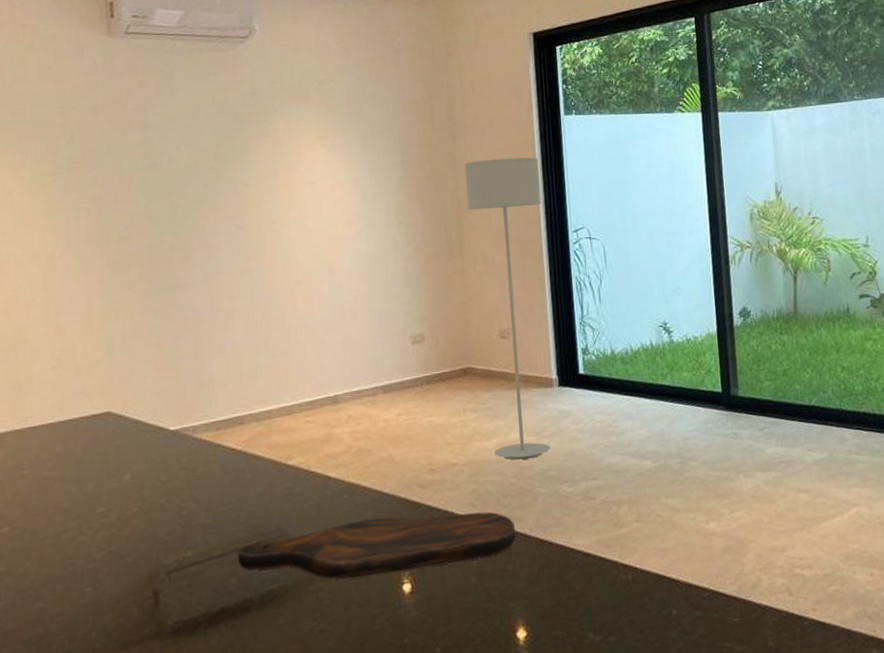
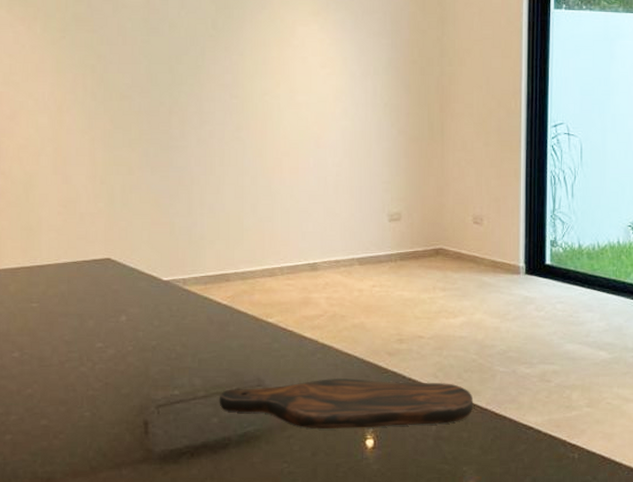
floor lamp: present [465,157,551,460] -> none [452,48,524,339]

